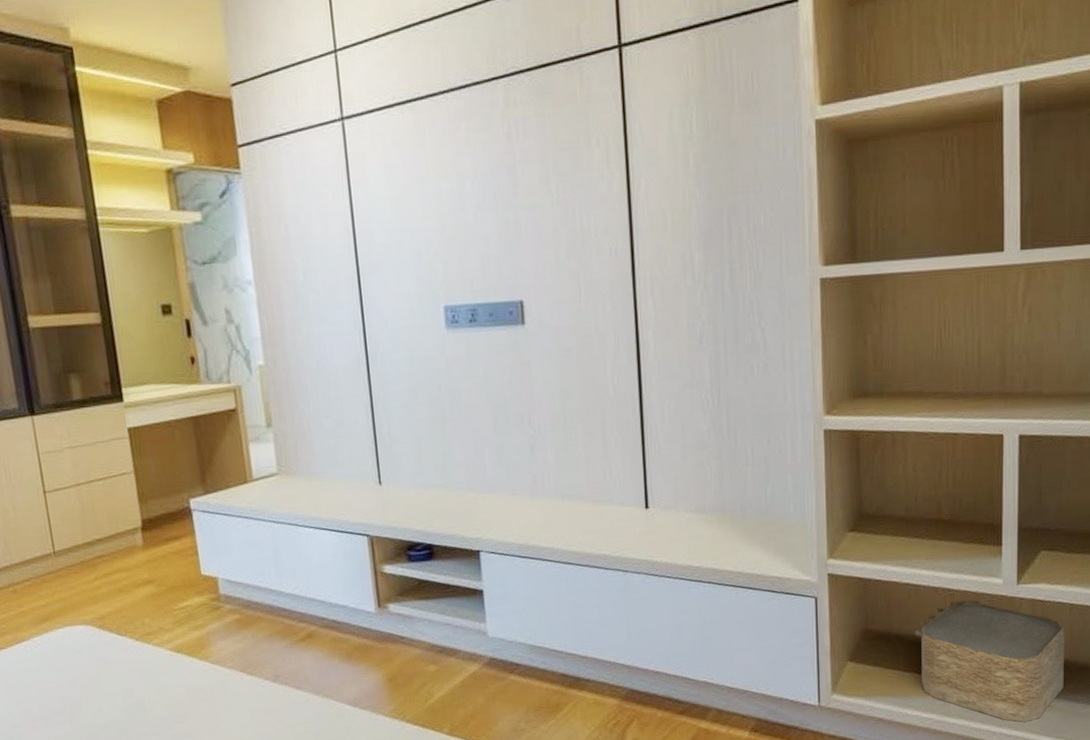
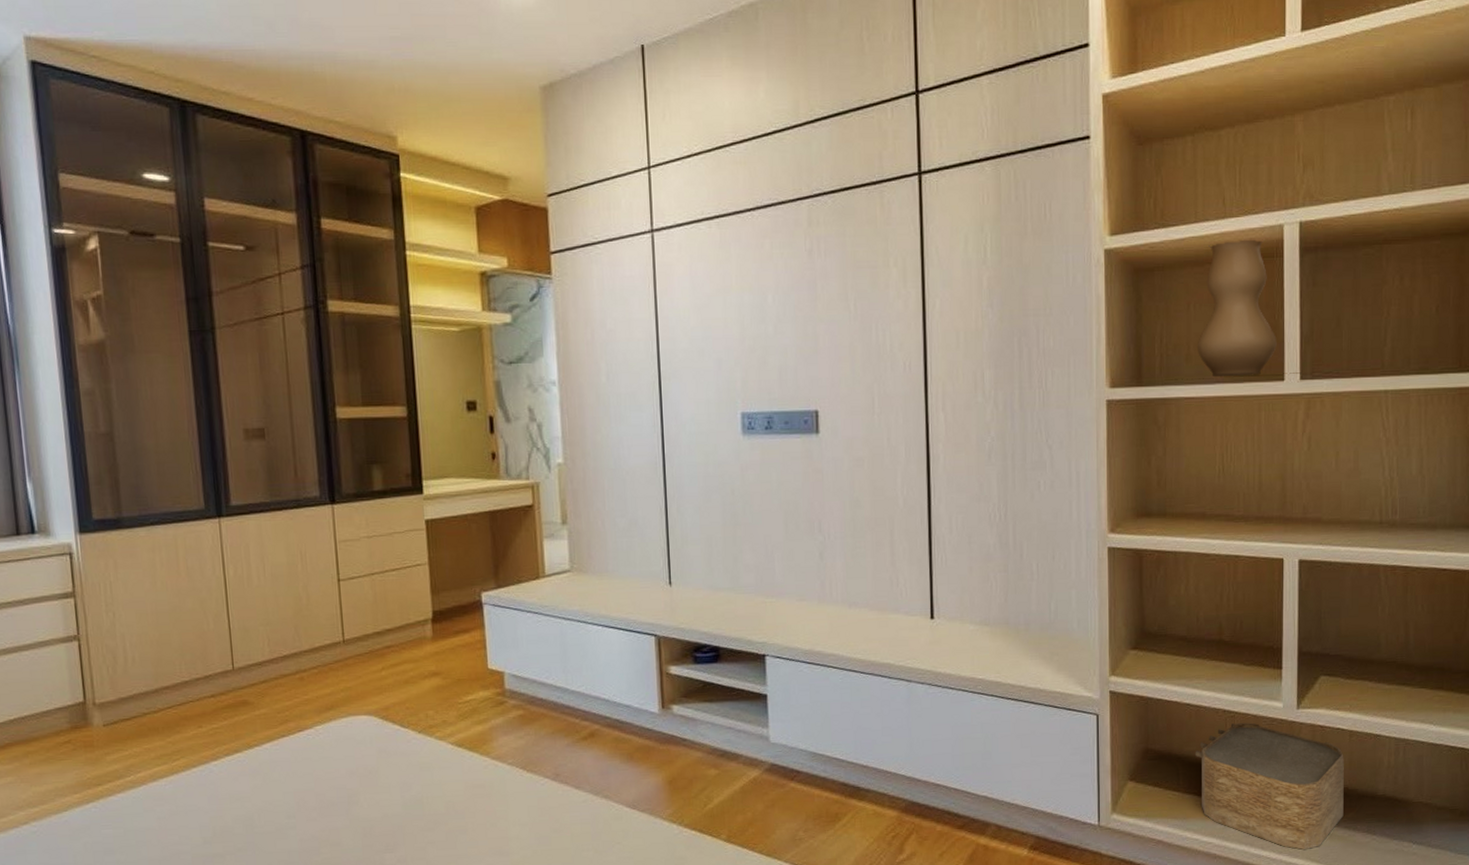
vase: none [914,103,996,250] -> present [1198,239,1277,377]

